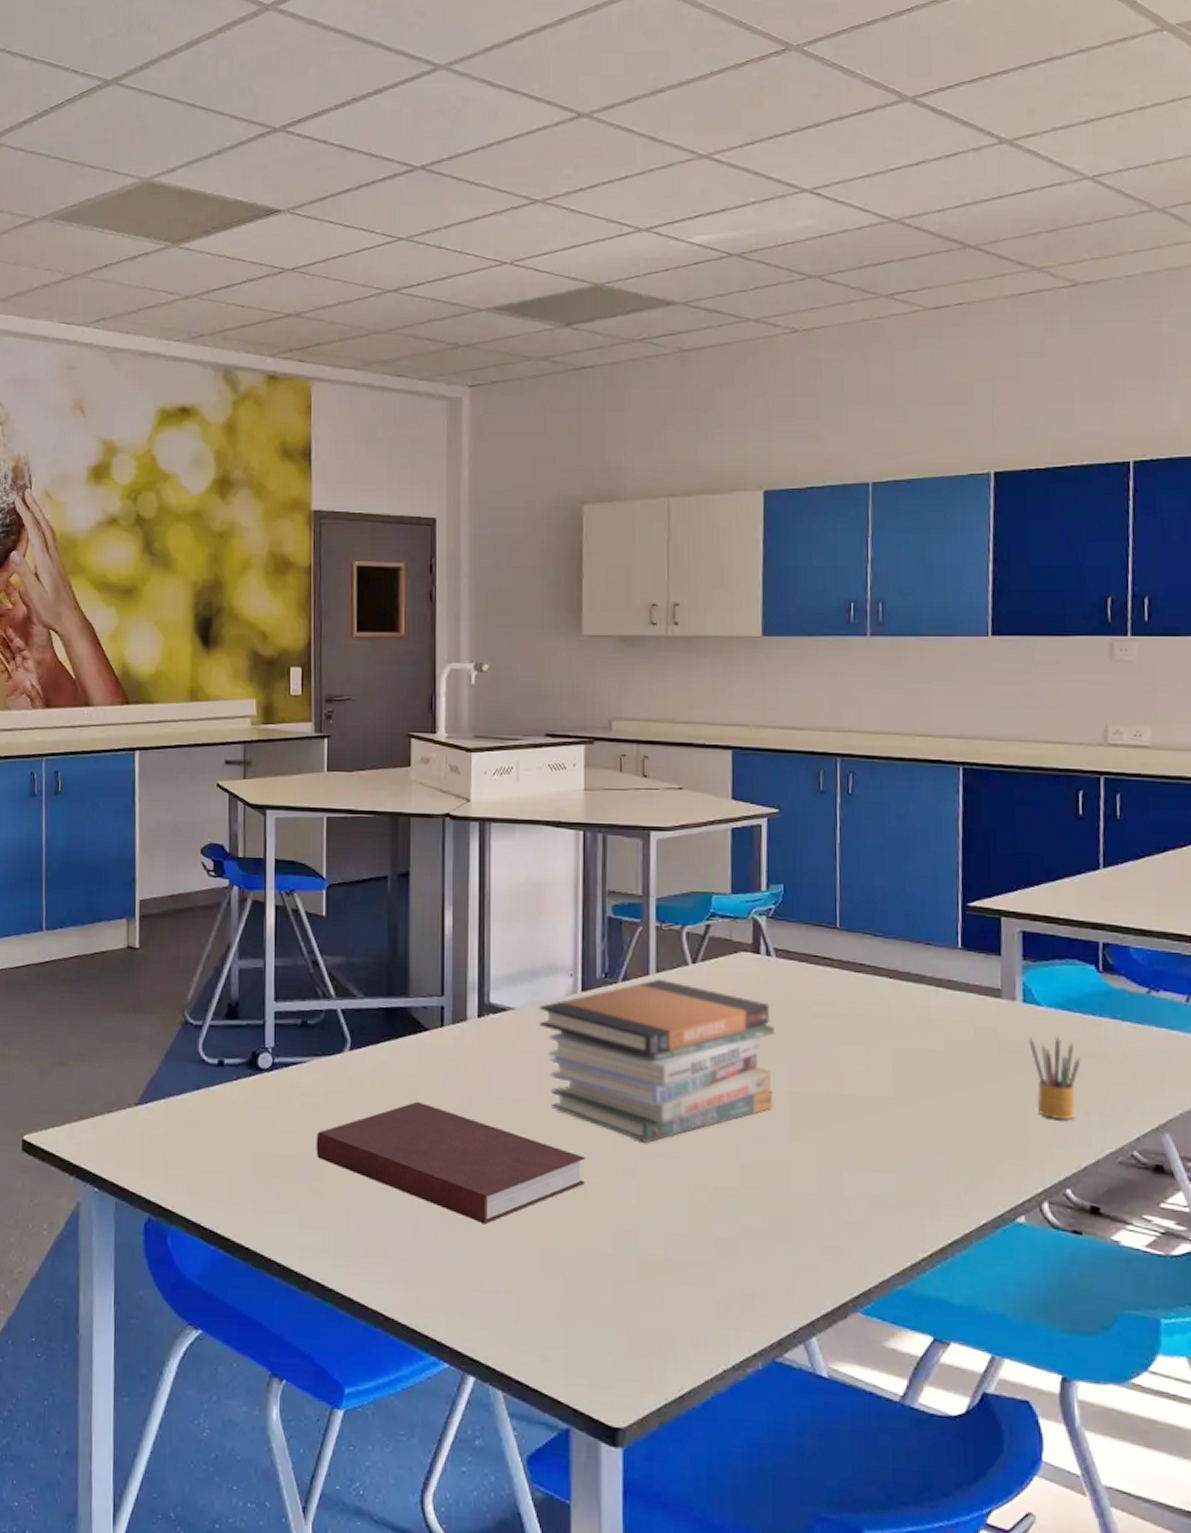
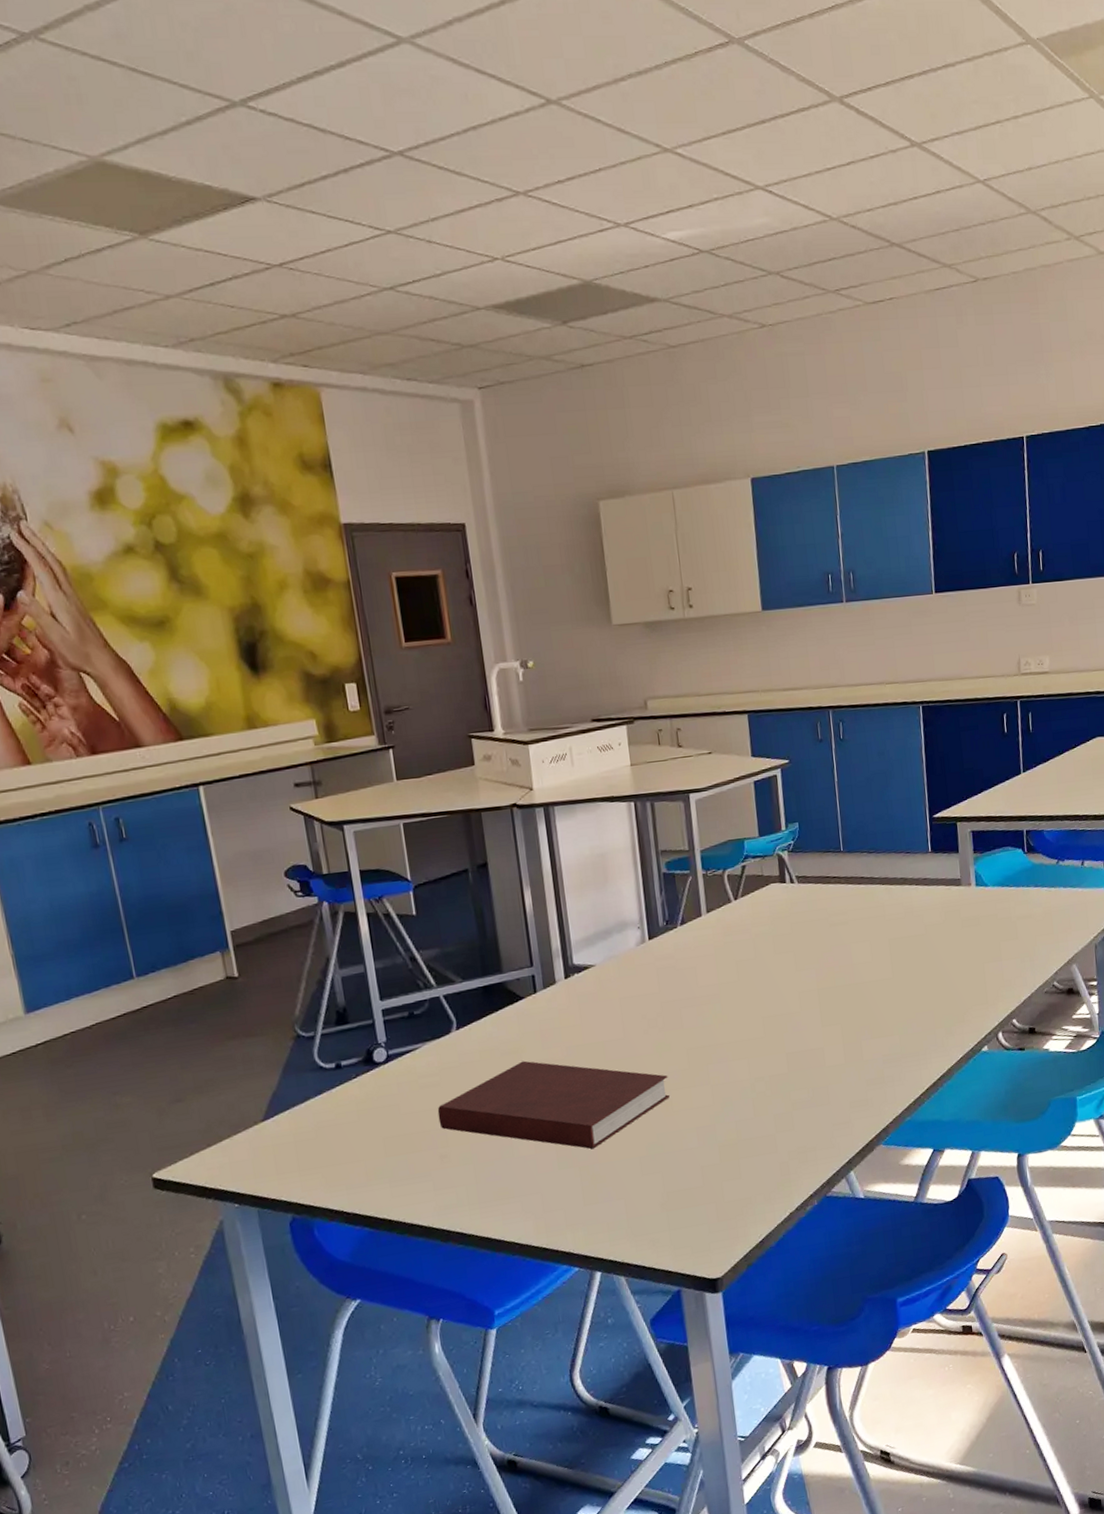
book stack: present [539,978,774,1143] -> none [615,917,807,1053]
pencil box: present [1028,1036,1081,1120] -> none [981,907,1017,970]

